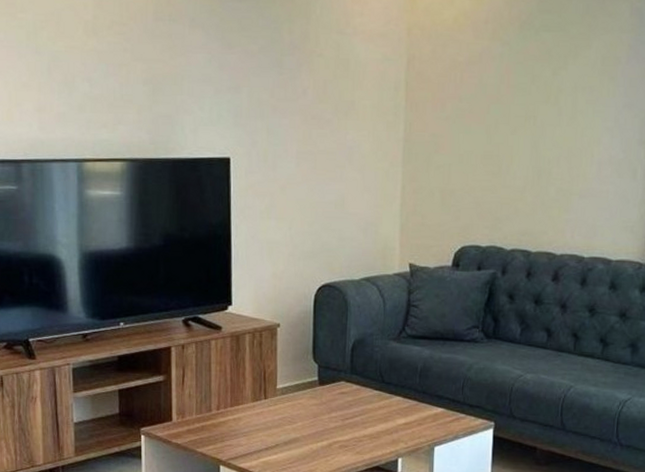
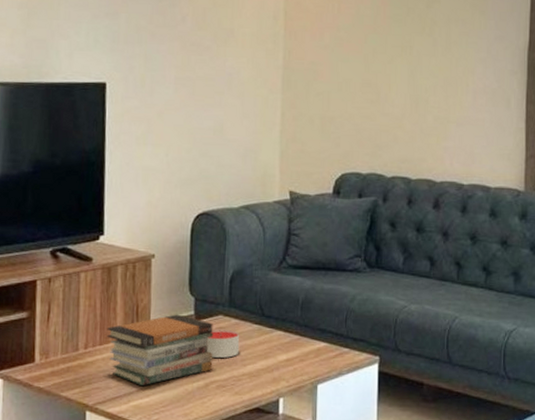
book stack: none [237,379,337,444] -> present [107,314,214,385]
candle: none [330,394,361,421] -> present [207,329,240,358]

